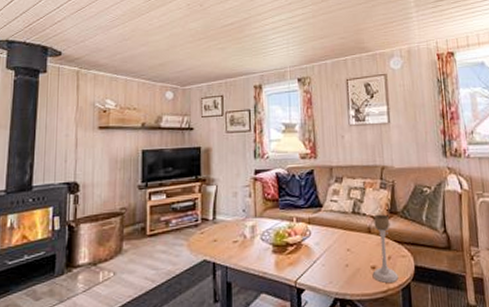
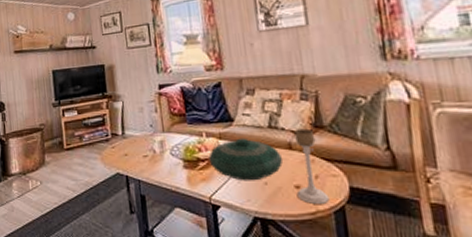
decorative bowl: none [297,222,363,264] -> present [208,138,283,181]

